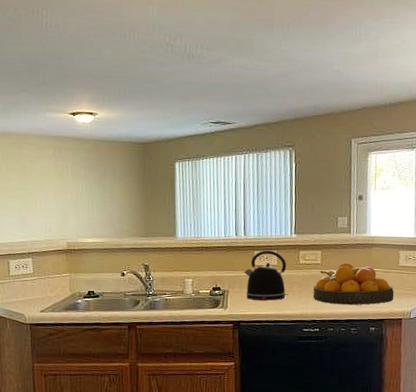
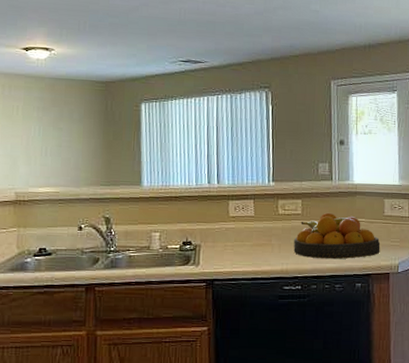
kettle: present [243,250,288,301] -> none [217,199,267,256]

